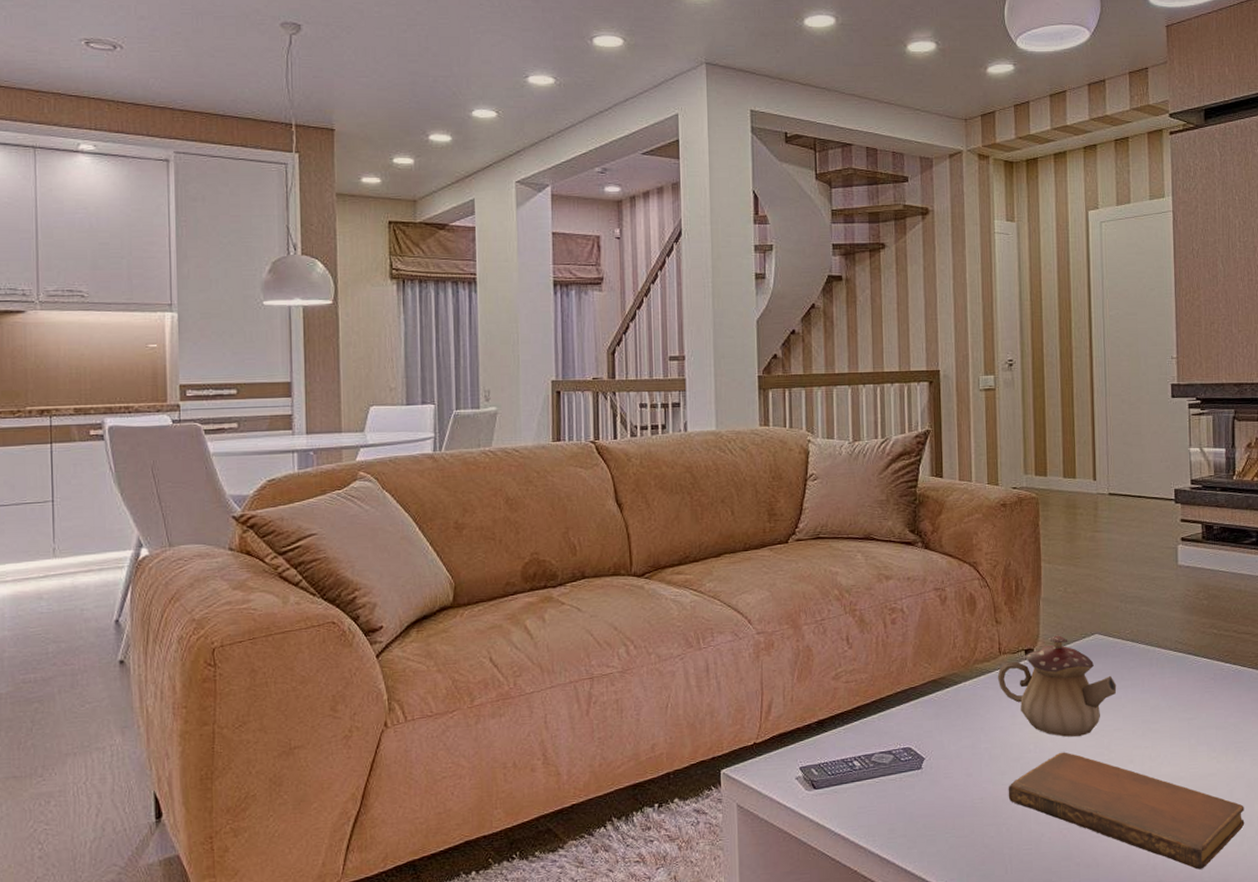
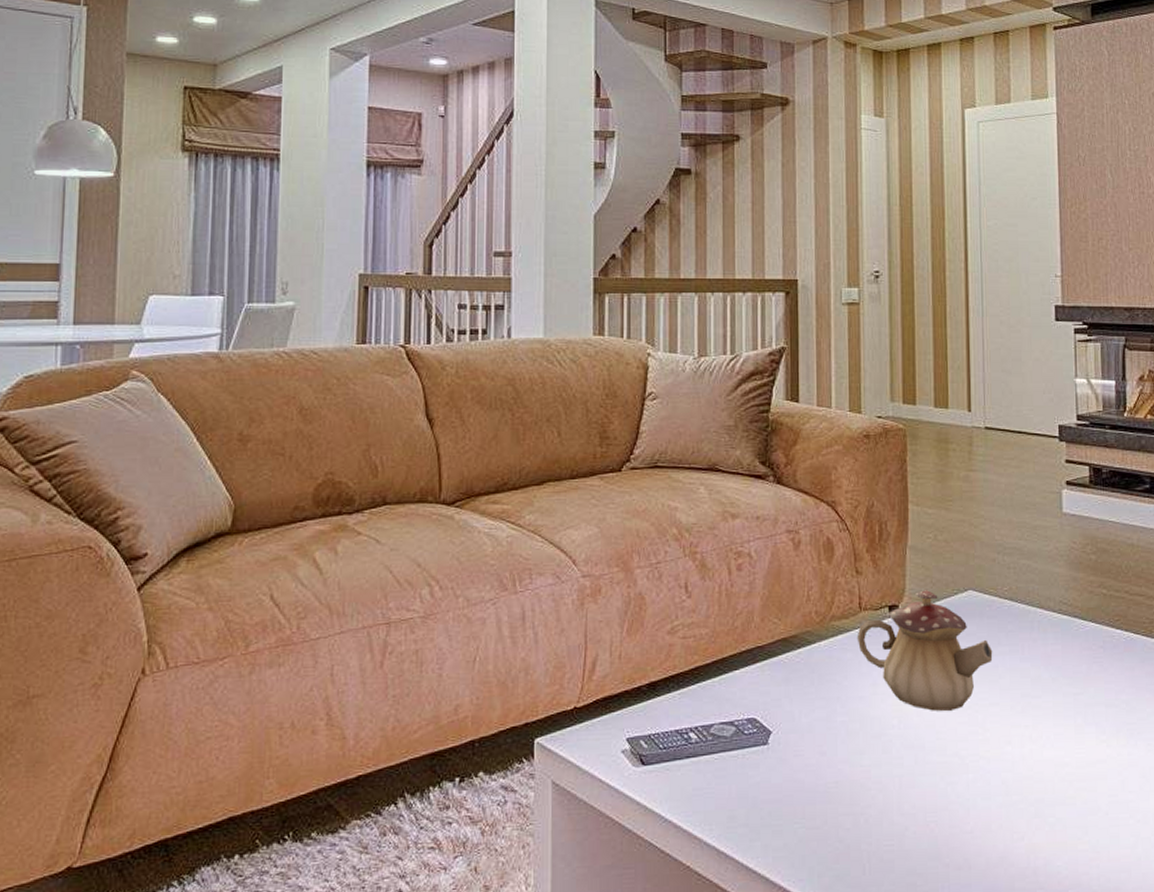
notebook: present [1008,752,1245,870] -> none [867,729,1139,876]

